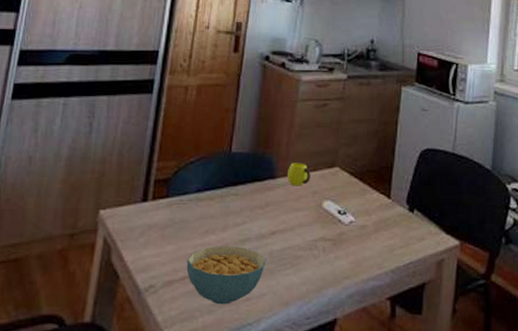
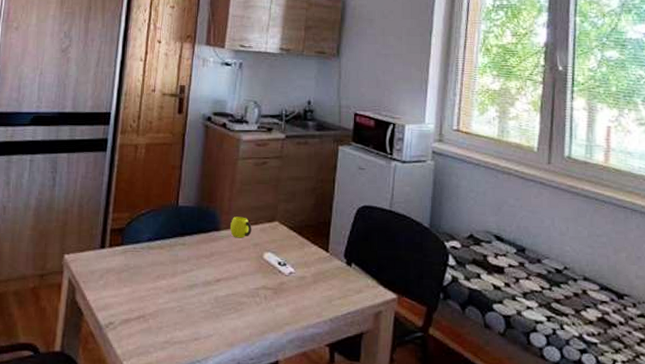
cereal bowl: present [186,245,266,305] -> none [141,290,212,343]

